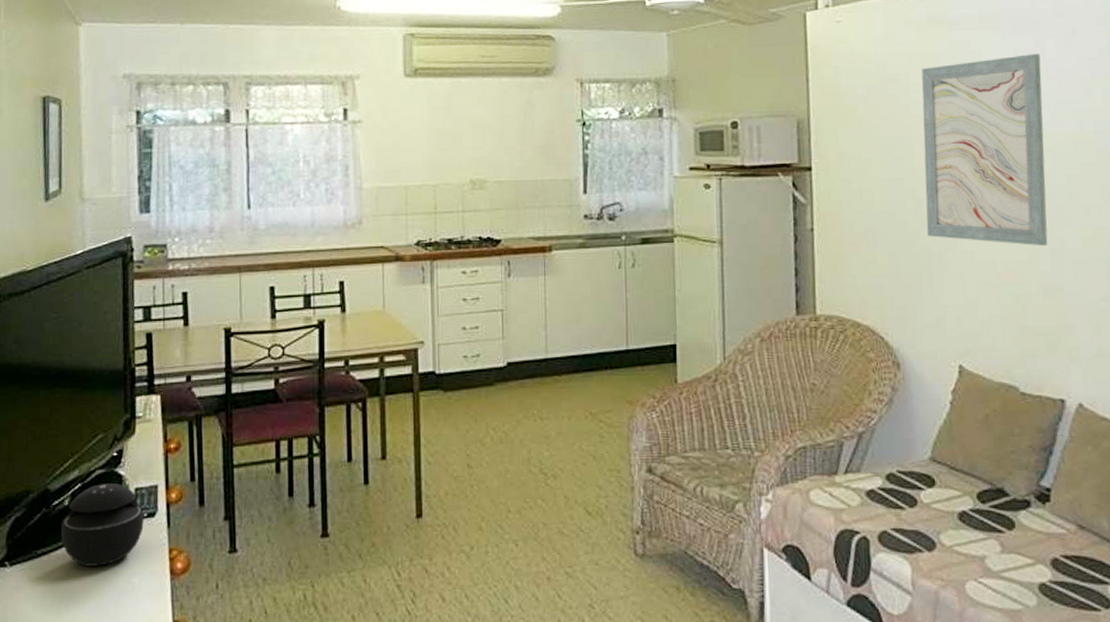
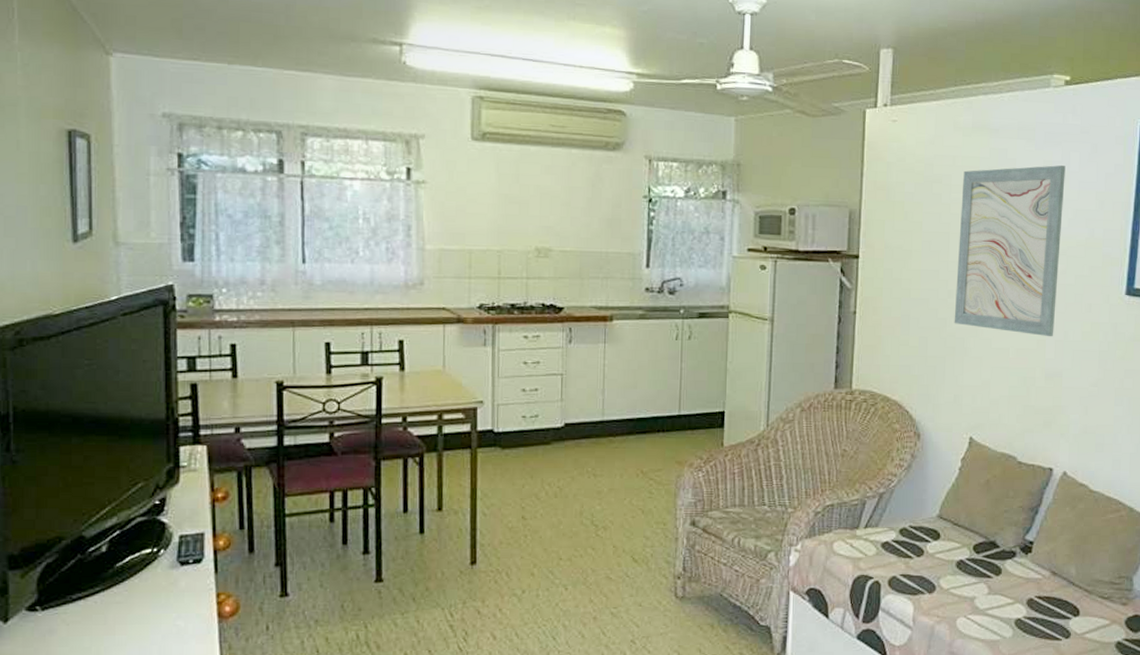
speaker: present [60,484,144,567] -> none [98,531,190,610]

